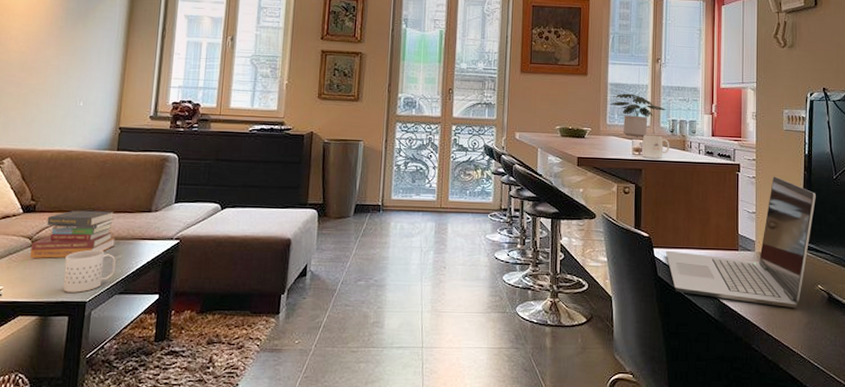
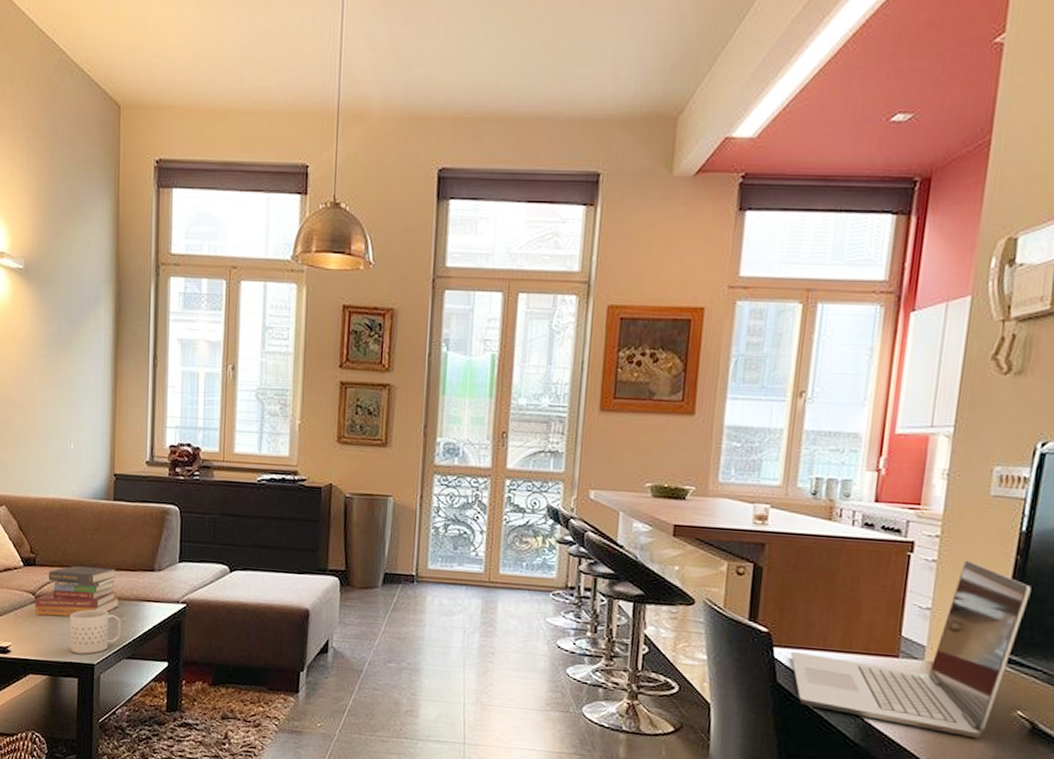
potted plant: present [609,93,667,138] -> none [724,440,809,502]
mug: present [642,134,670,158] -> none [766,497,810,530]

